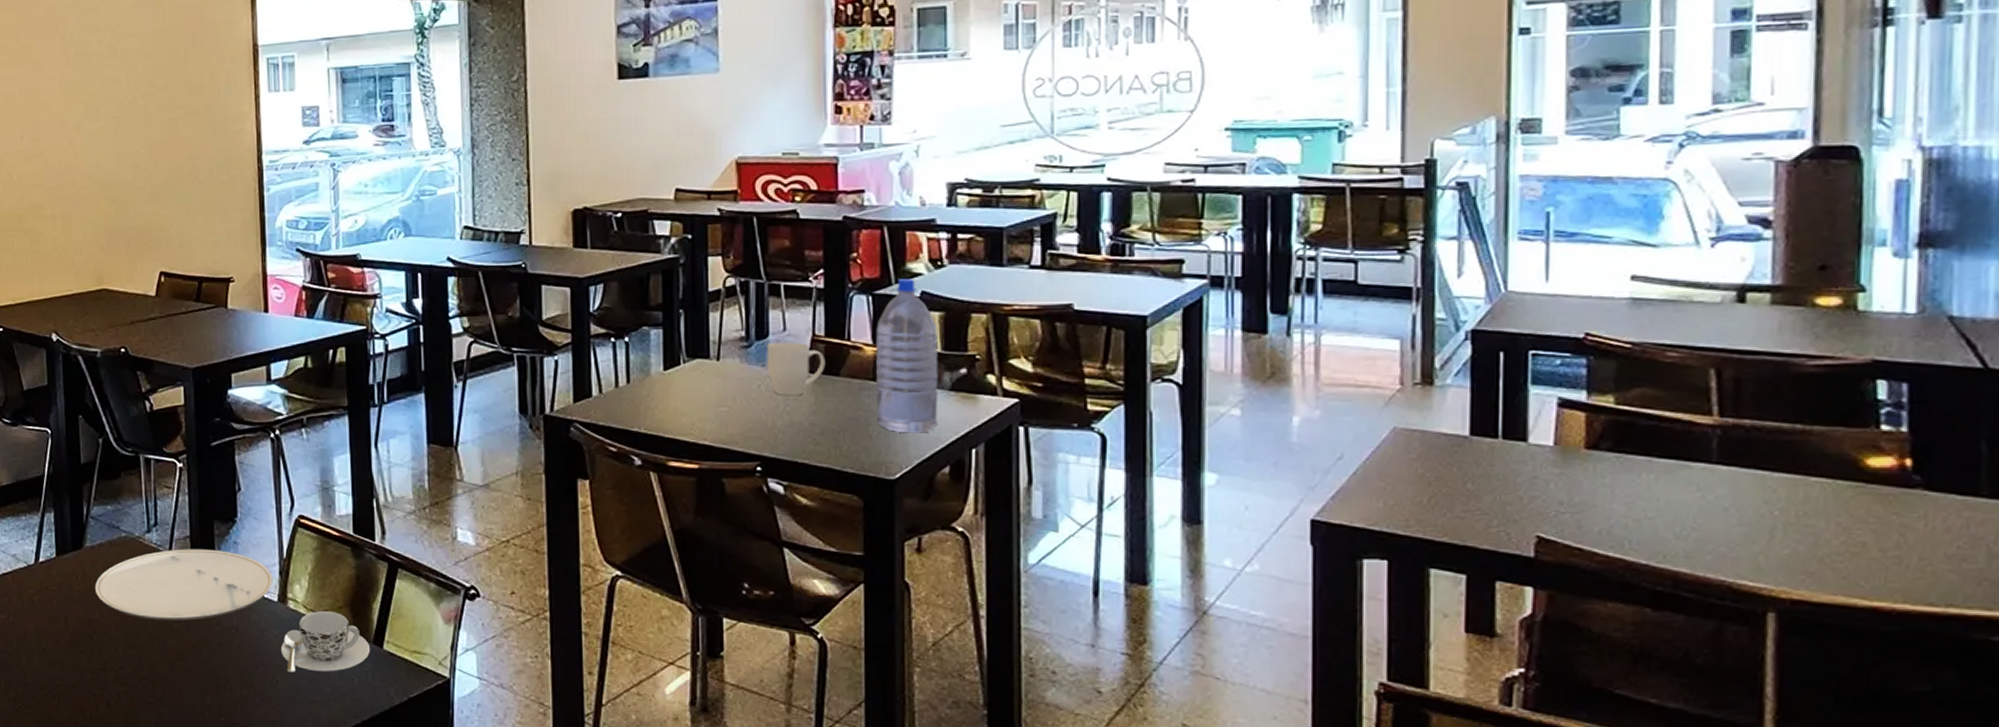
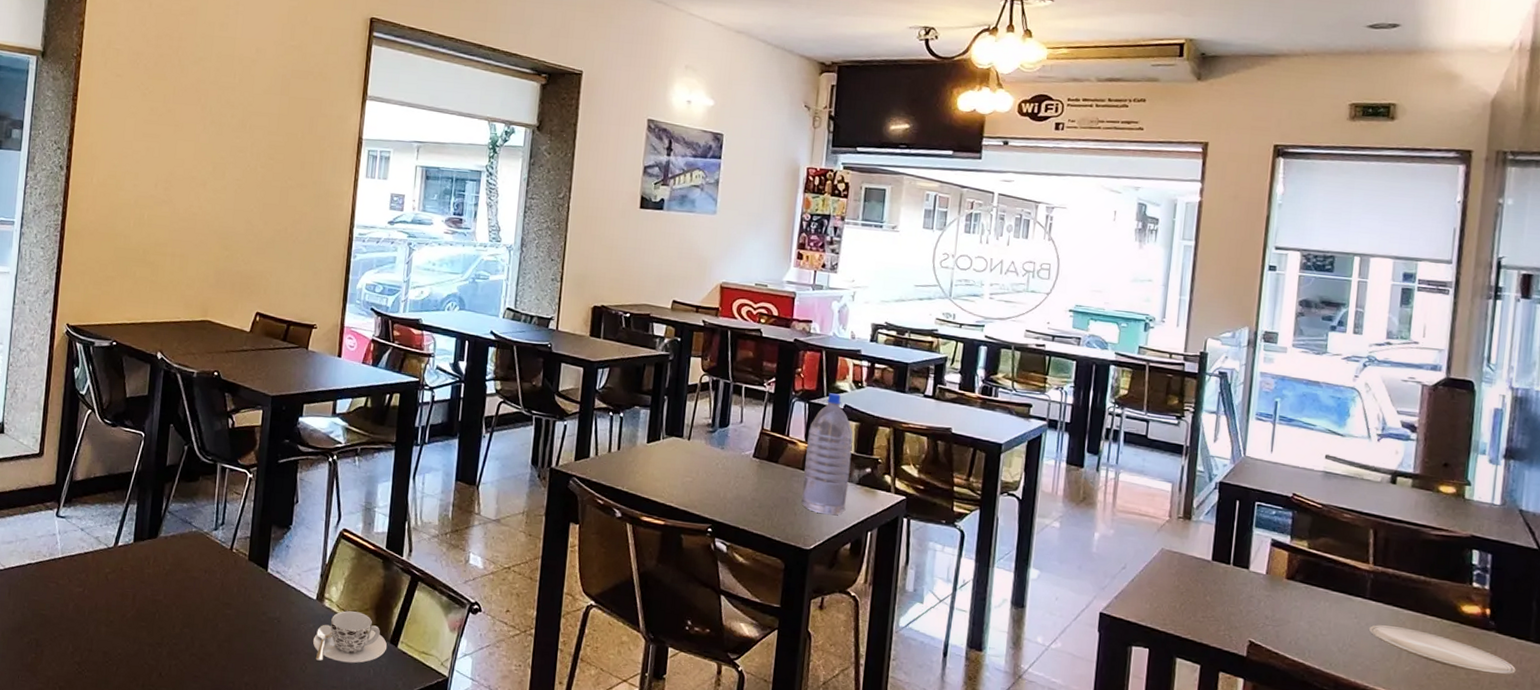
plate: present [95,549,273,620] -> none [163,546,315,609]
mug: present [767,342,825,397] -> none [724,430,769,476]
plate: none [1721,497,1961,548] -> present [1369,625,1516,676]

